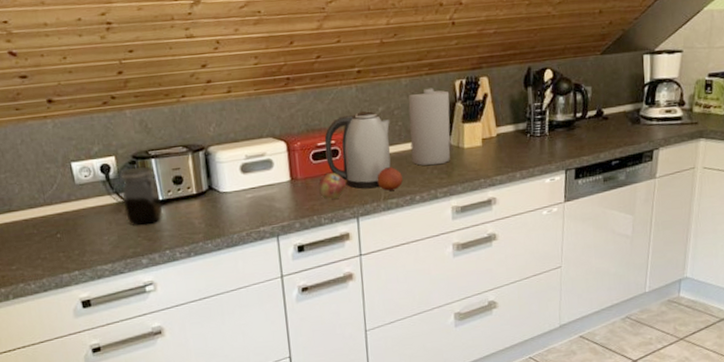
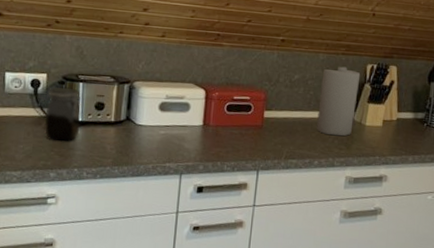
fruit: present [318,172,346,200] -> none [227,124,253,150]
kettle: present [324,111,391,189] -> none [239,76,302,147]
fruit: present [377,166,403,191] -> none [281,129,305,152]

